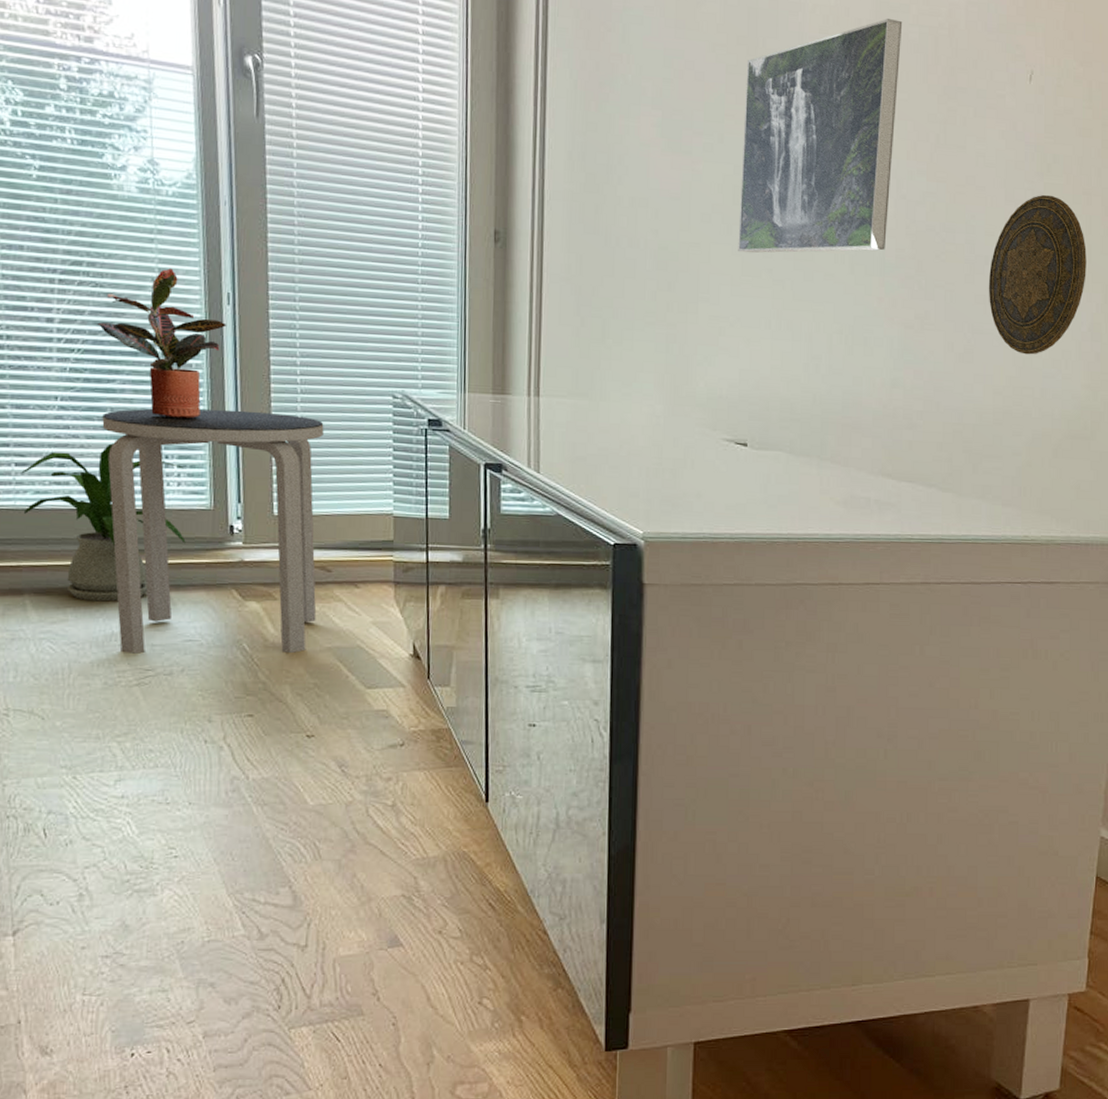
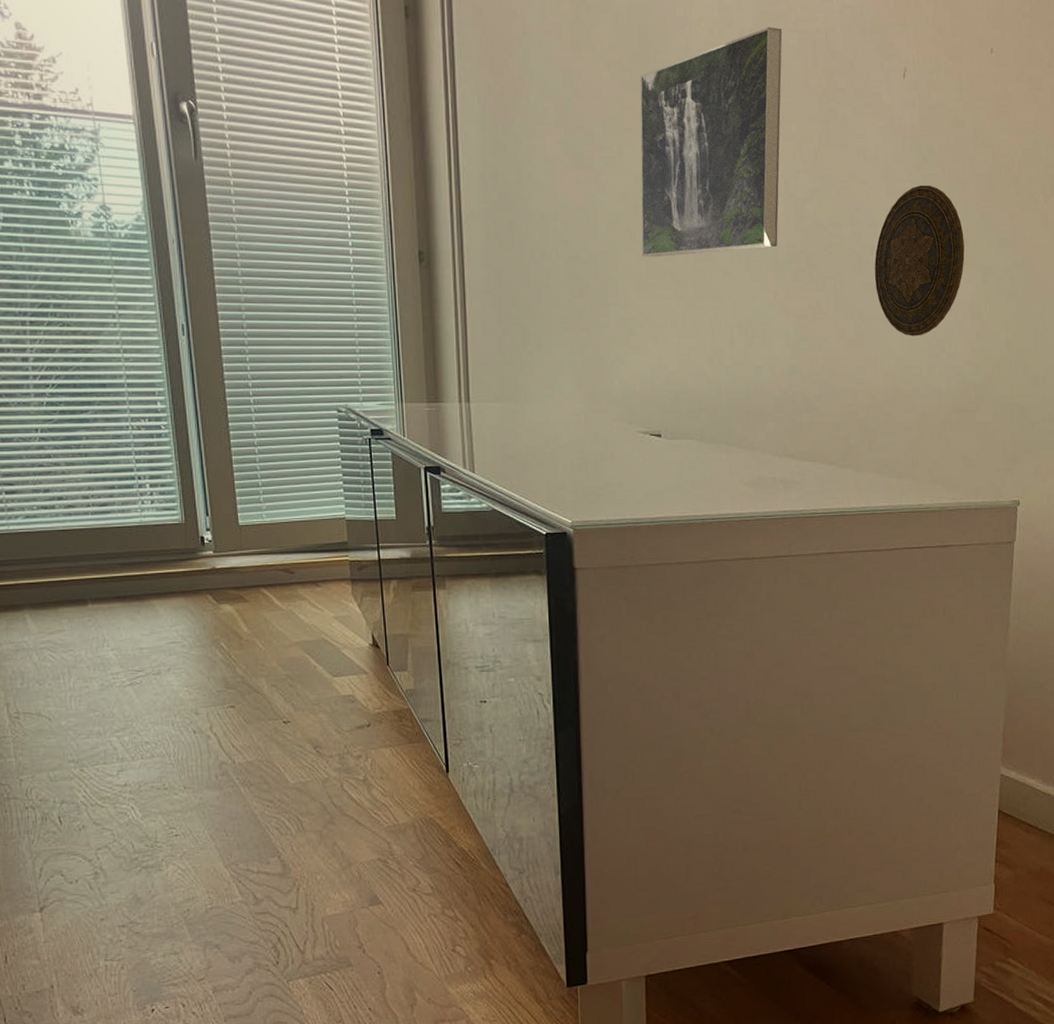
house plant: present [21,443,186,602] -> none [11,469,163,612]
potted plant: present [96,268,227,419] -> none [66,305,184,442]
side table: present [102,409,324,654] -> none [79,431,284,657]

